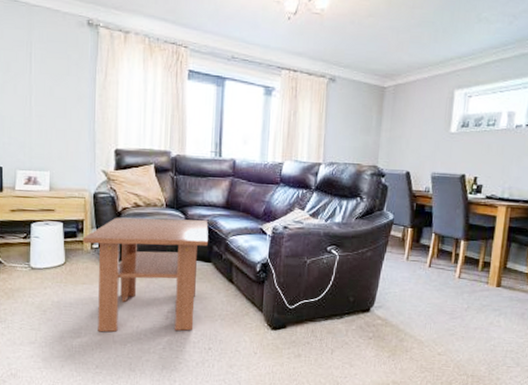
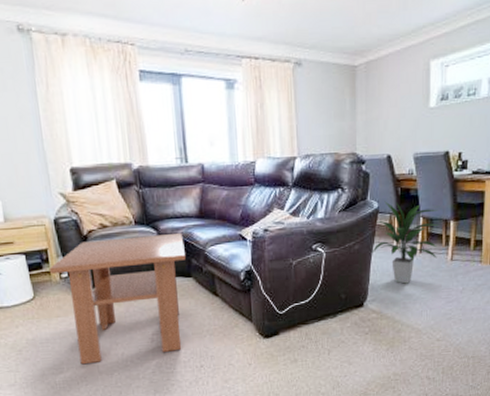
indoor plant: none [383,214,451,295] -> present [372,201,439,284]

